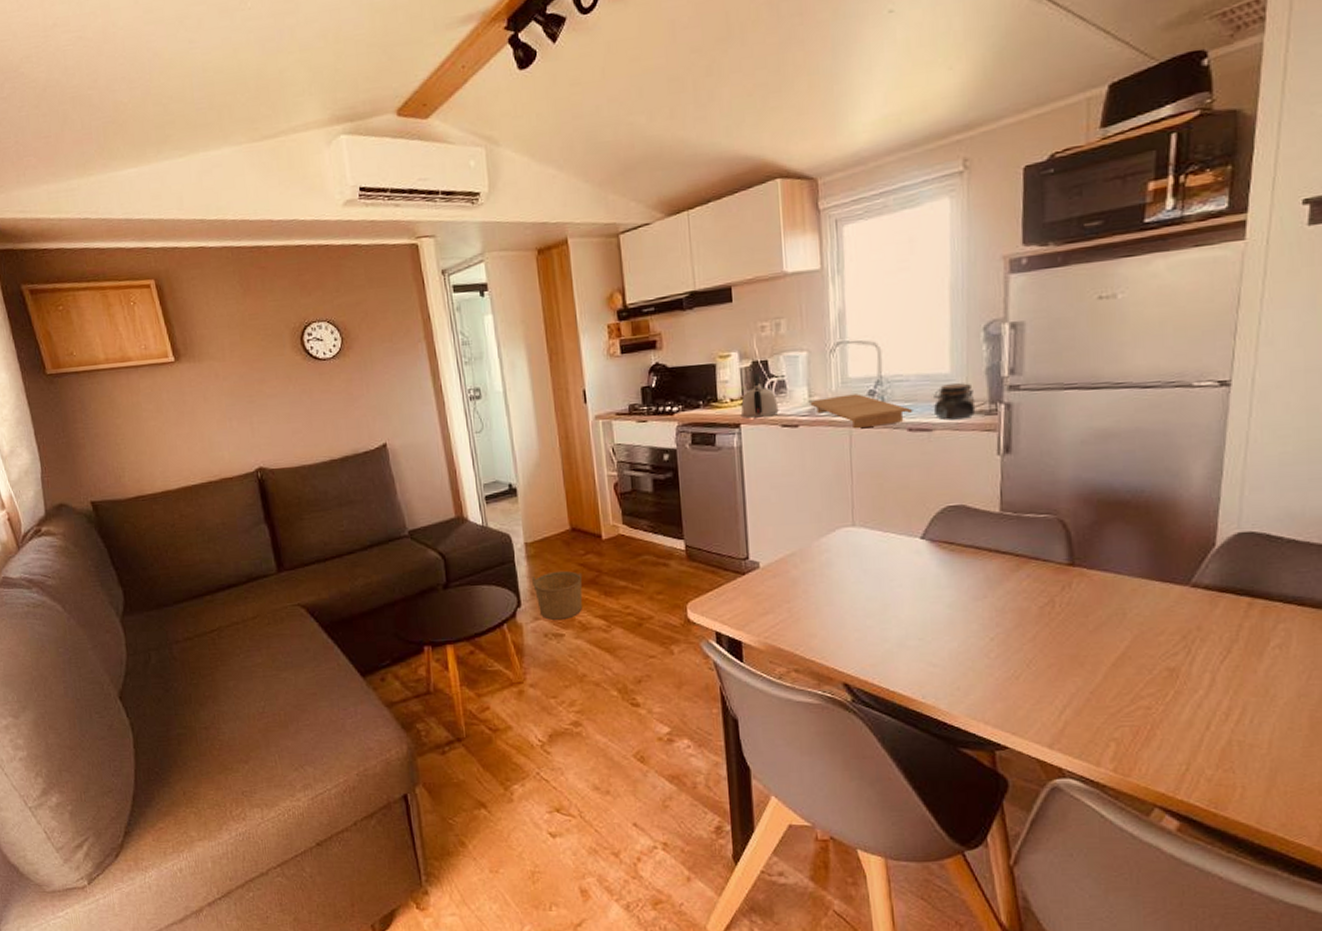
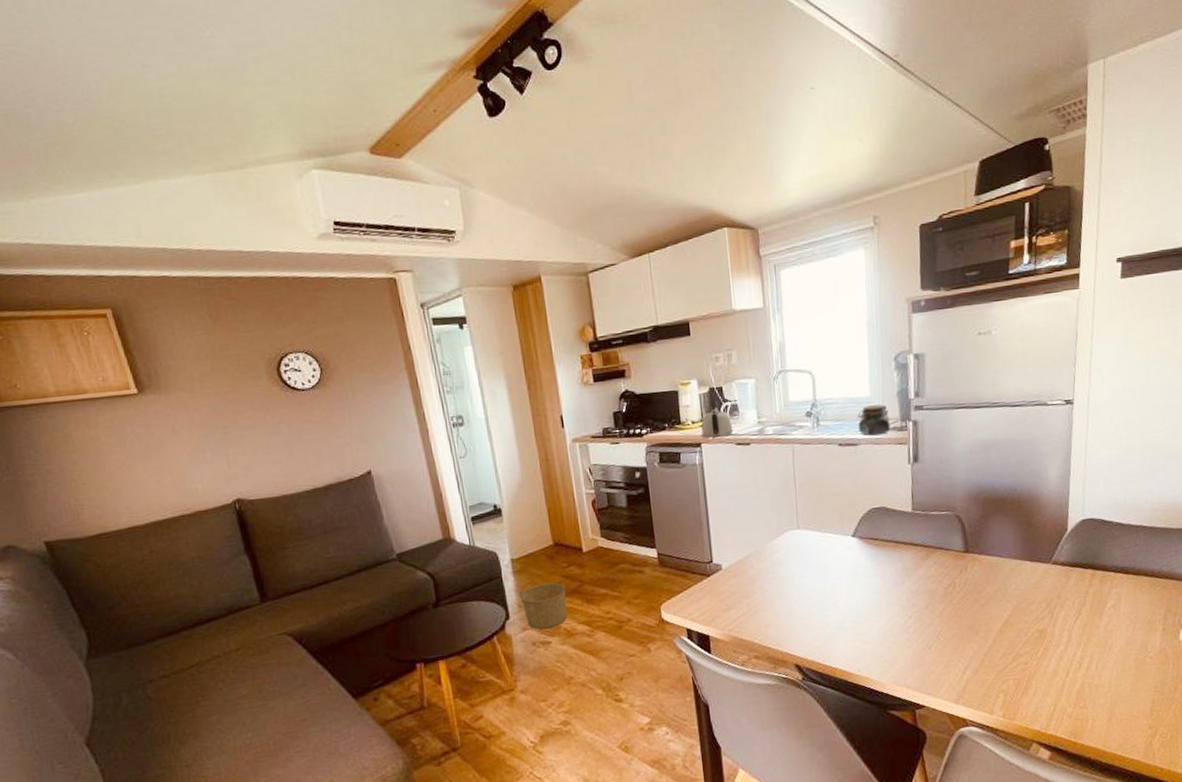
cutting board: present [810,393,913,429] -> none [759,415,842,446]

